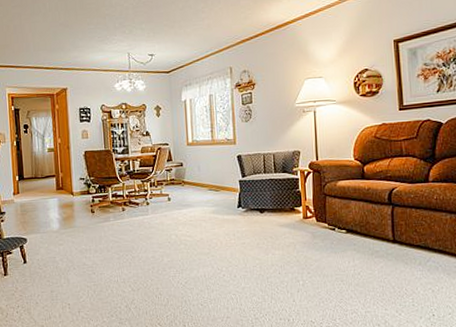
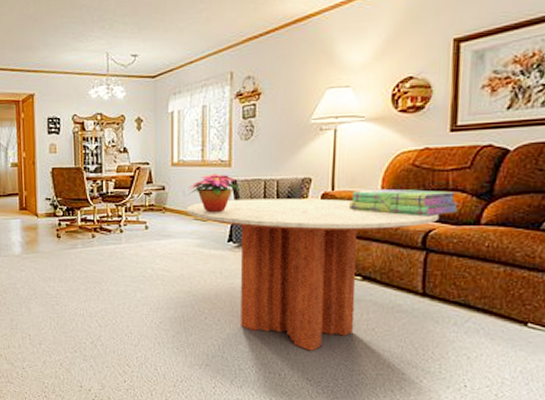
flower arrangement: none [201,150,244,184] -> present [186,173,240,213]
coffee table: none [202,167,398,297] -> present [186,198,439,351]
stack of books: none [331,156,412,178] -> present [349,188,459,217]

